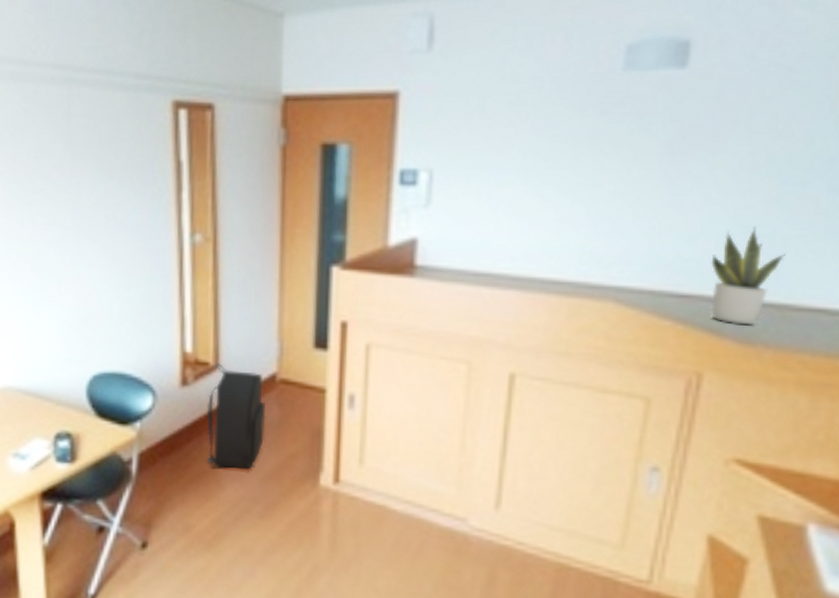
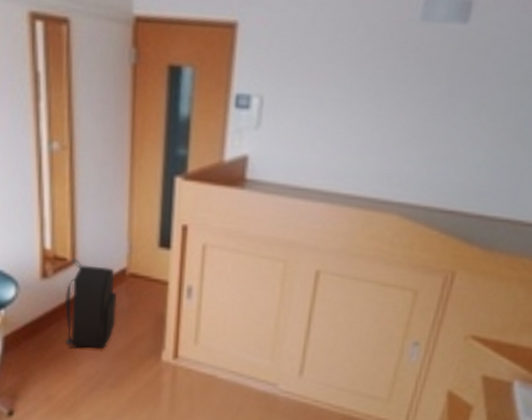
potted plant: present [711,226,785,326] -> none [466,158,522,236]

